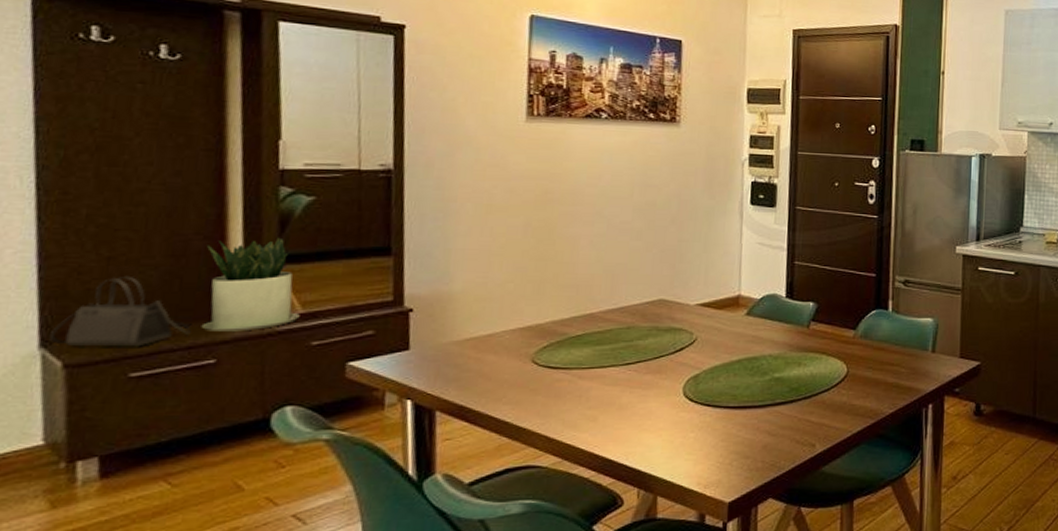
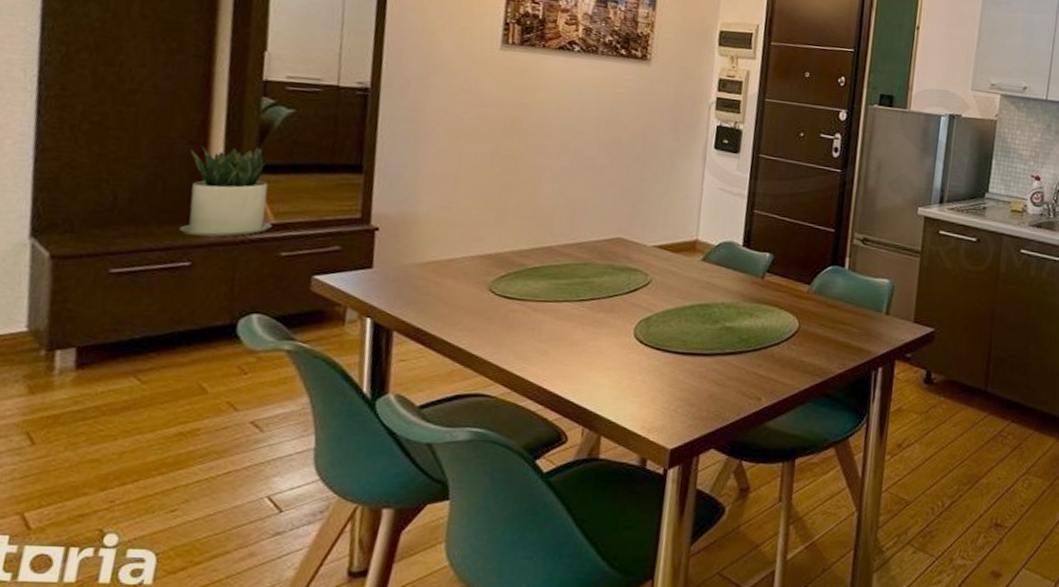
handbag: present [50,275,191,347] -> none [40,173,170,244]

